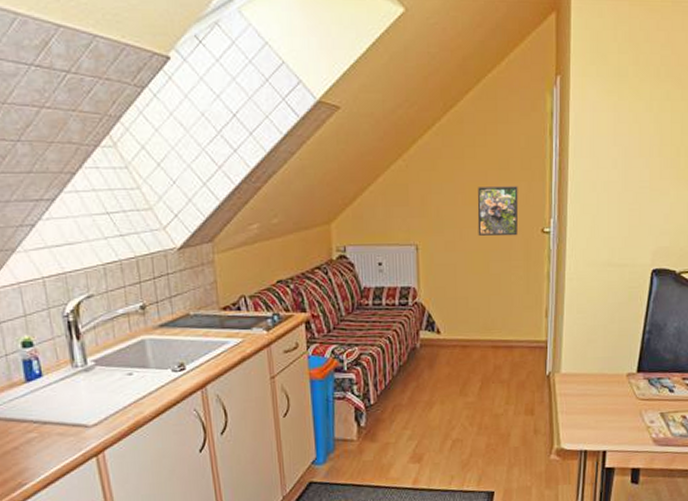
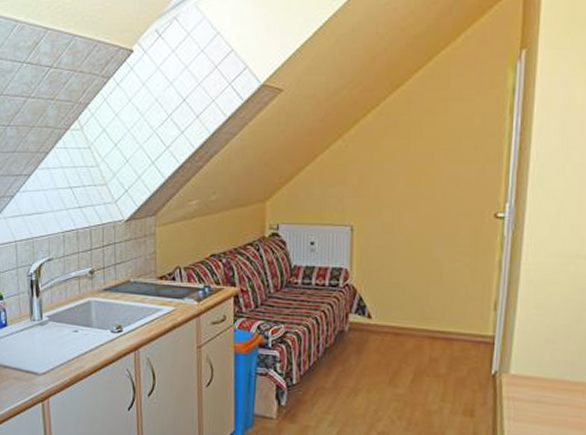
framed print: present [477,186,519,237] -> none [419,167,469,220]

